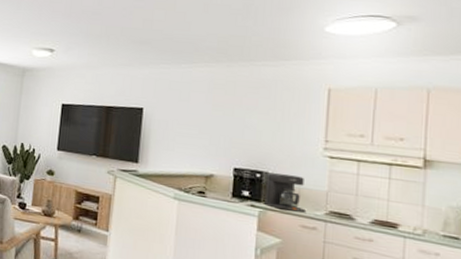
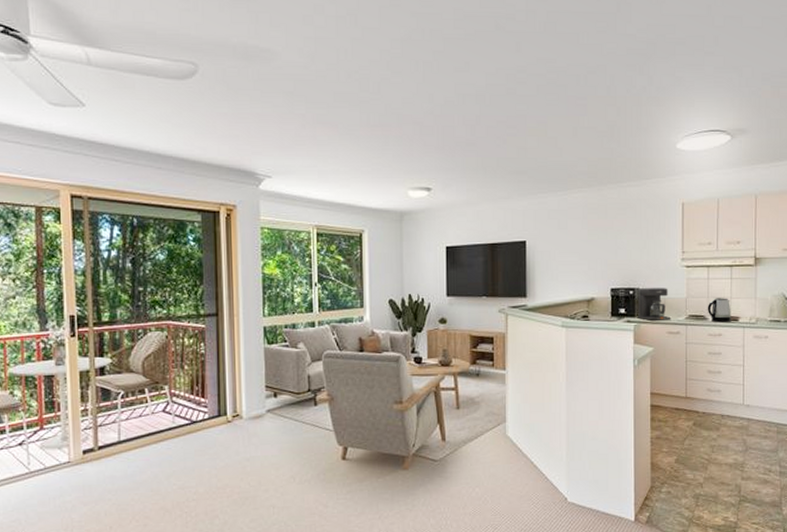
kettle: none [354,197,388,228] -> present [707,298,731,323]

